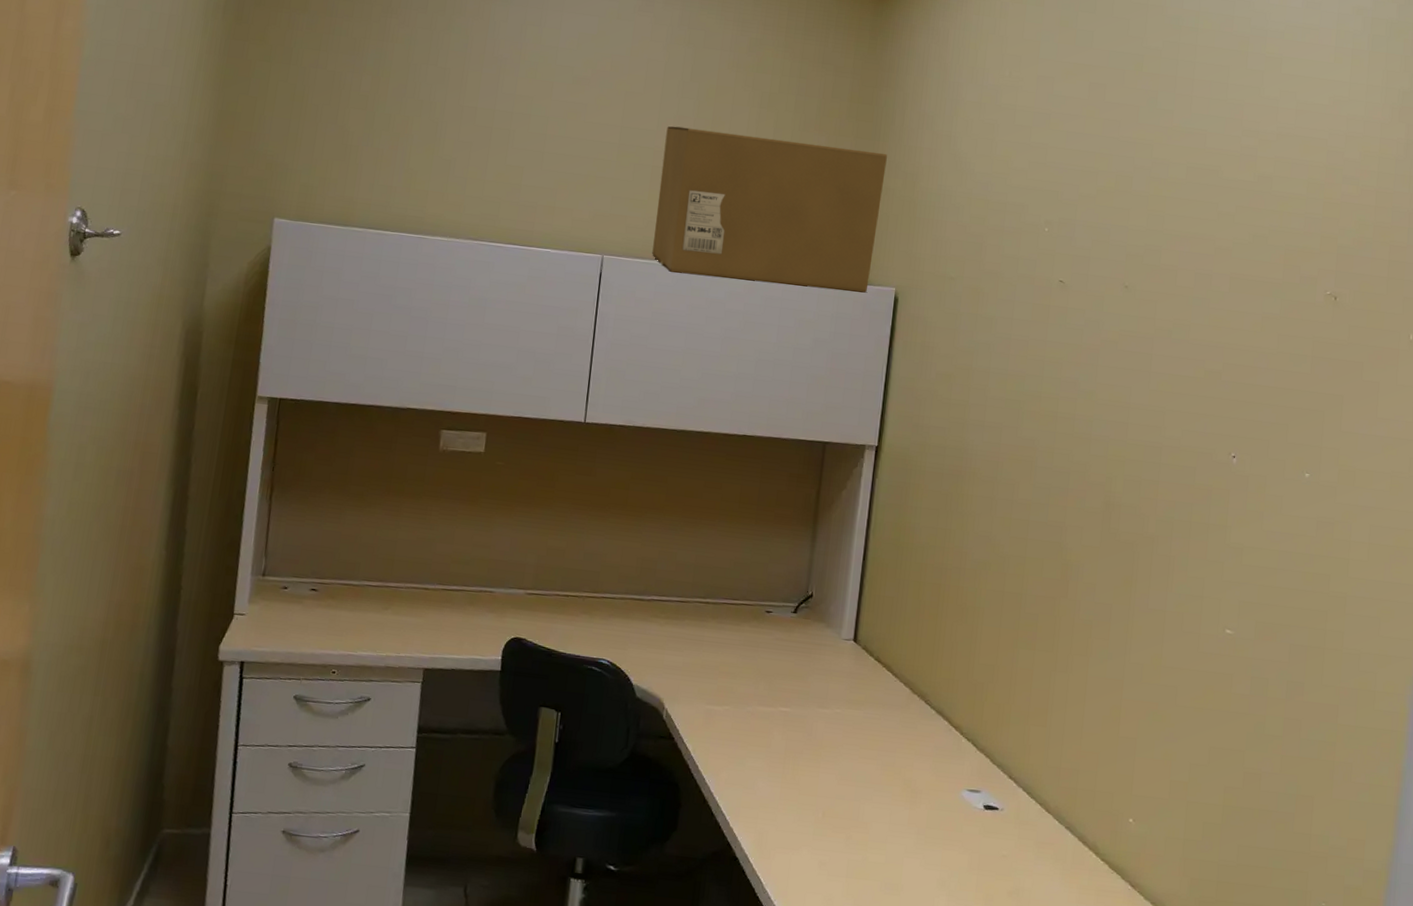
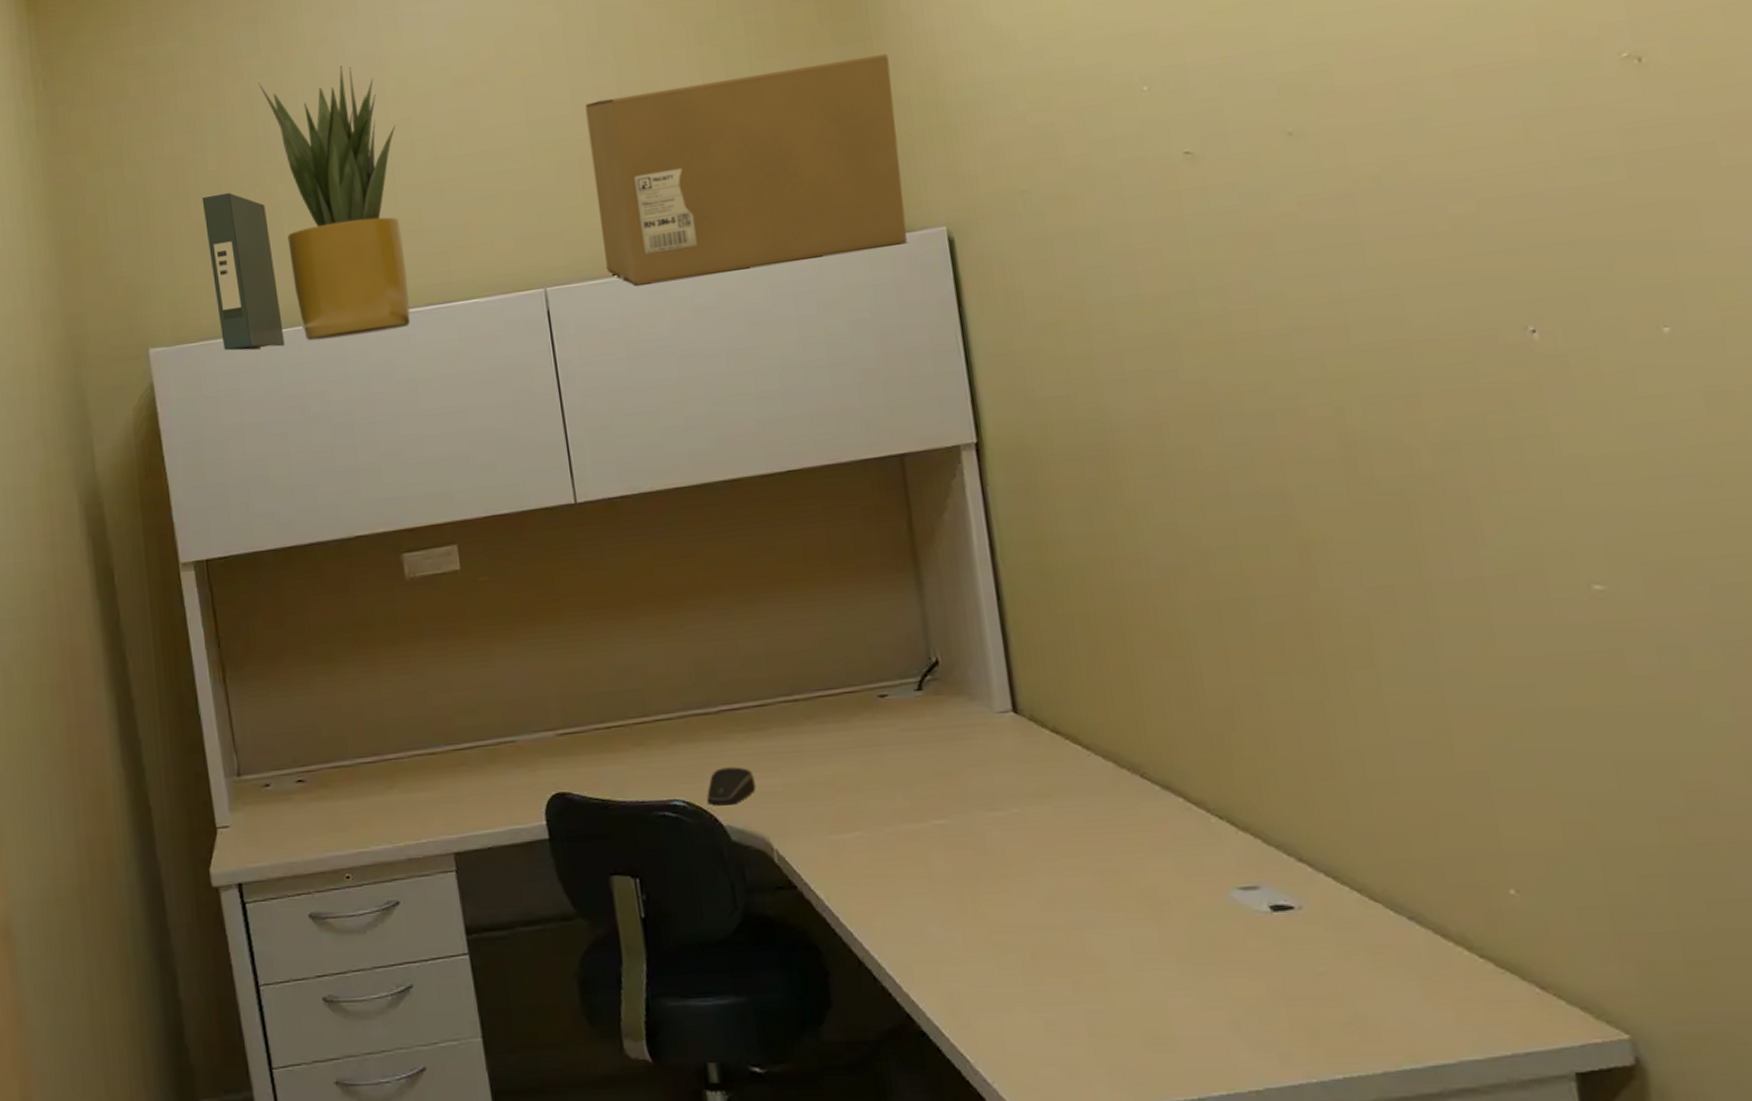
binder: none [337,110,401,245] -> present [201,192,285,351]
planter: none [406,32,521,256] -> present [258,66,411,341]
computer mouse: none [626,641,664,670] -> present [707,767,756,806]

